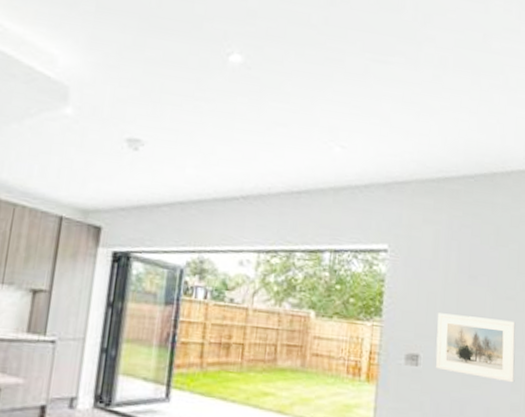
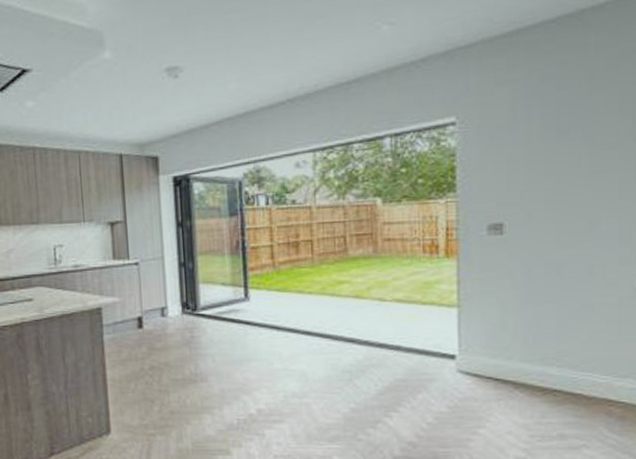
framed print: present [435,313,516,383] -> none [521,171,623,237]

